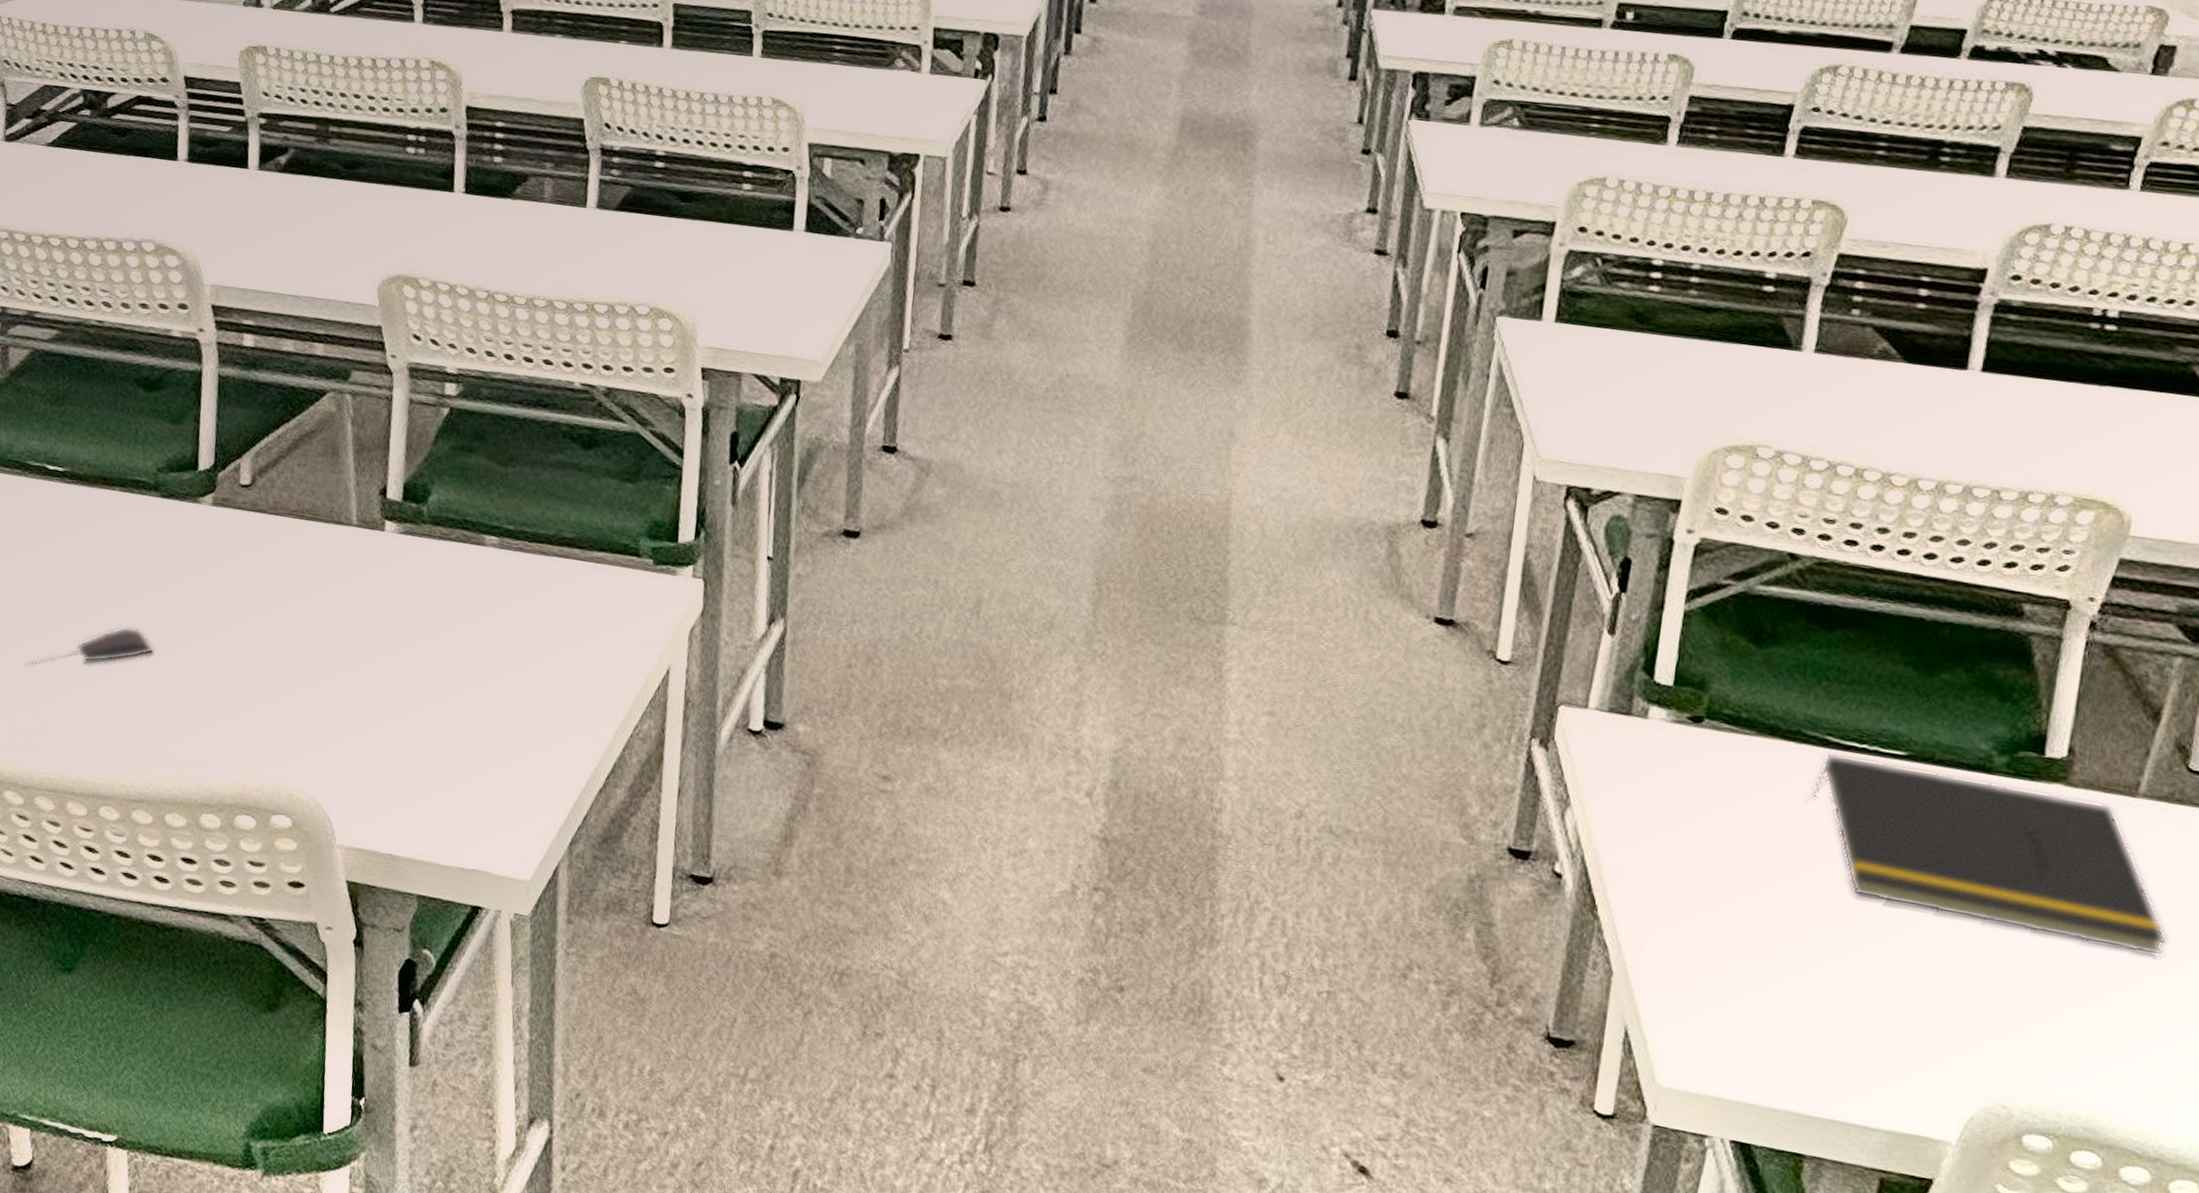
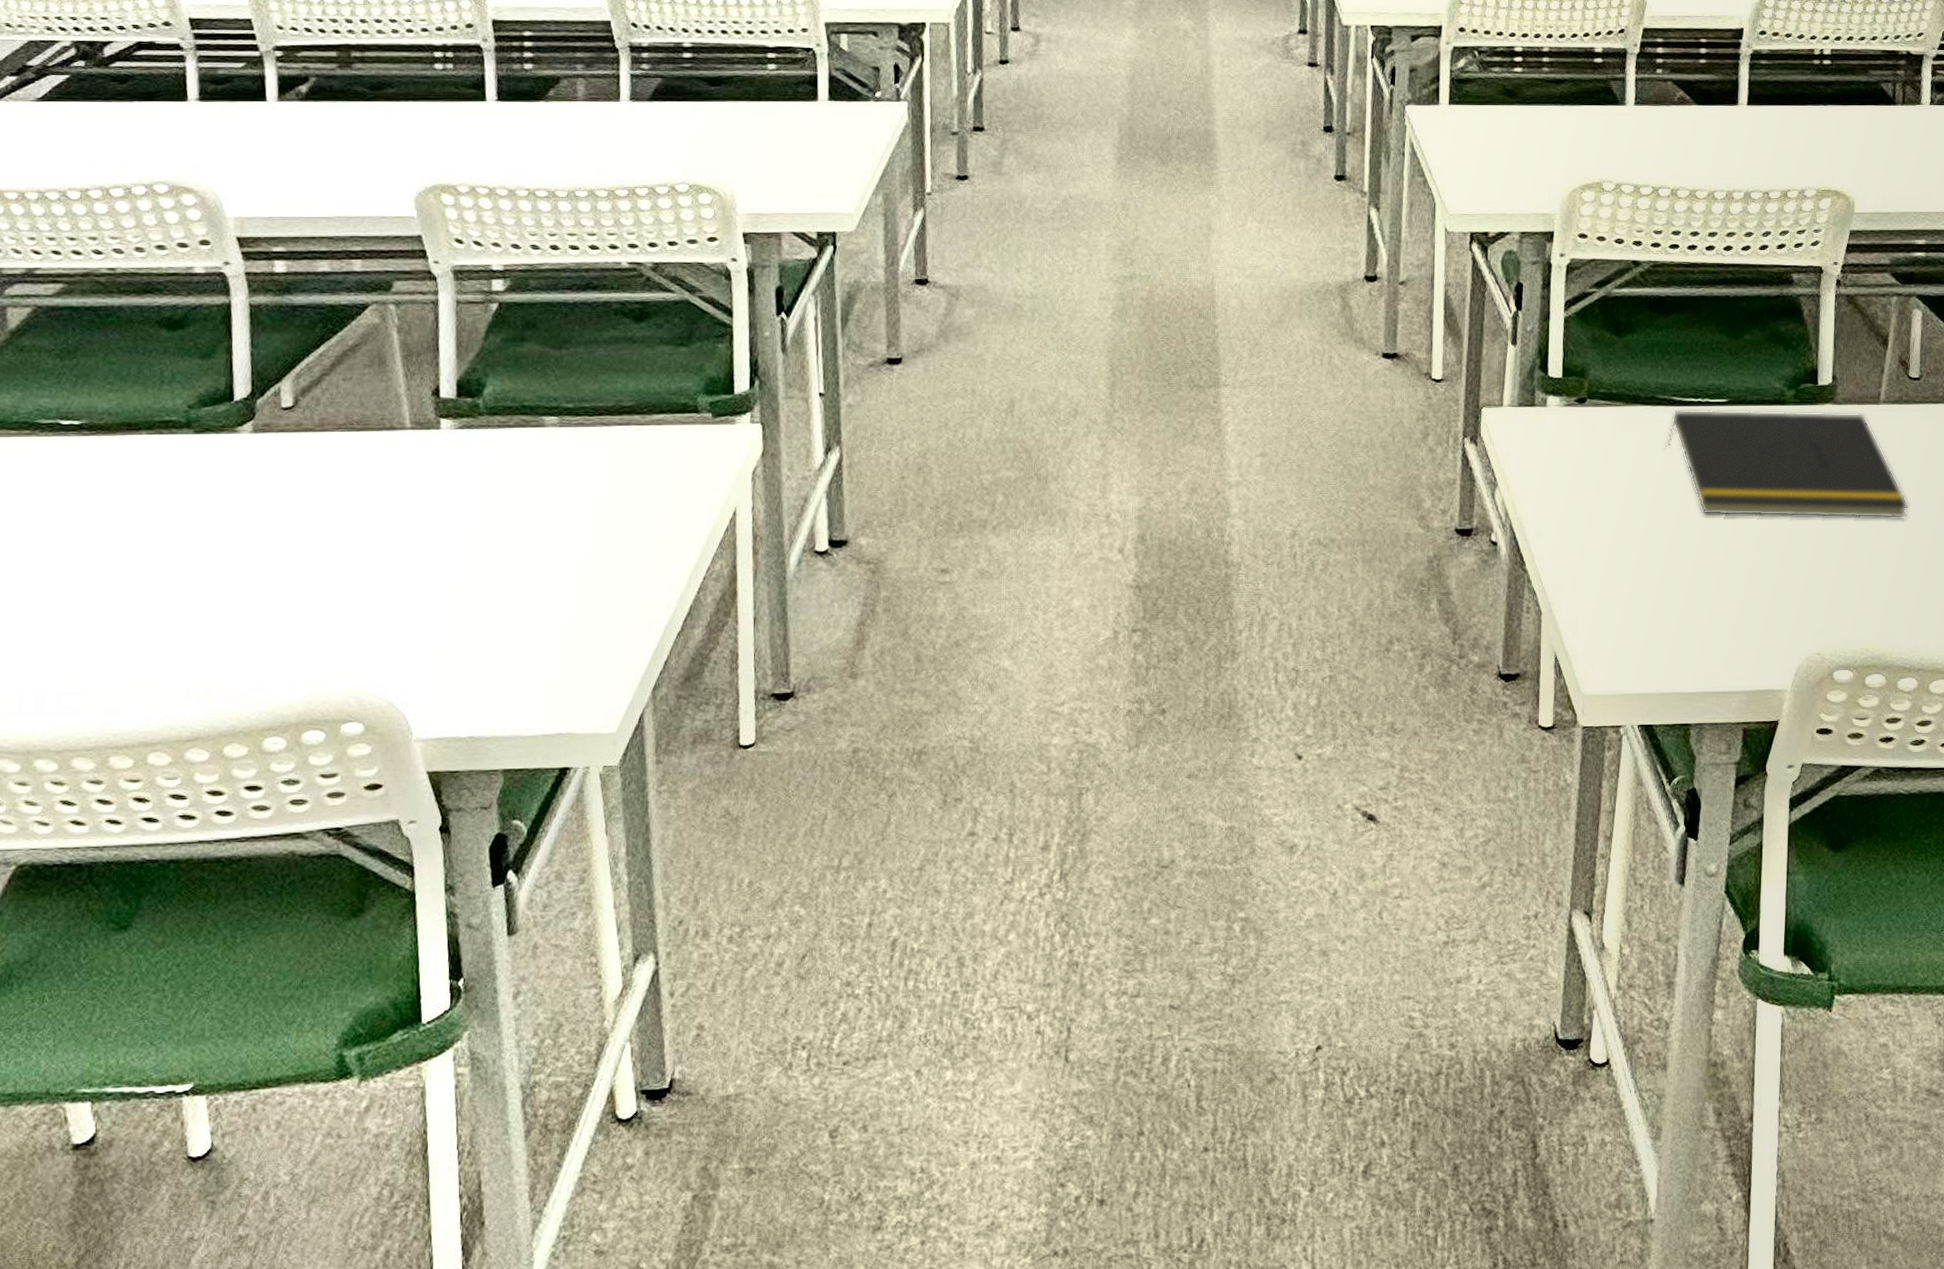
computer mouse: present [24,626,154,667] -> none [49,568,198,629]

